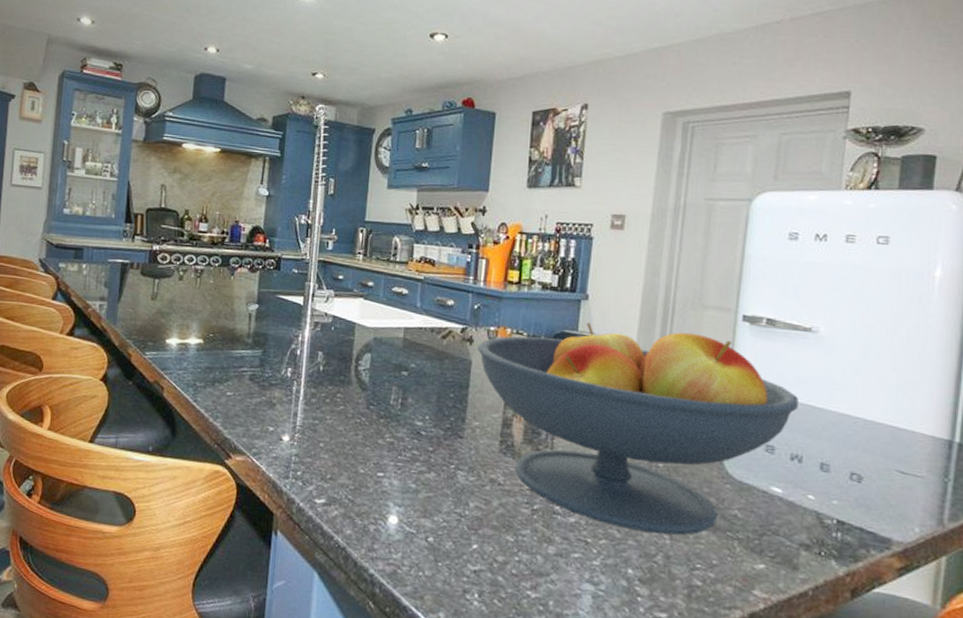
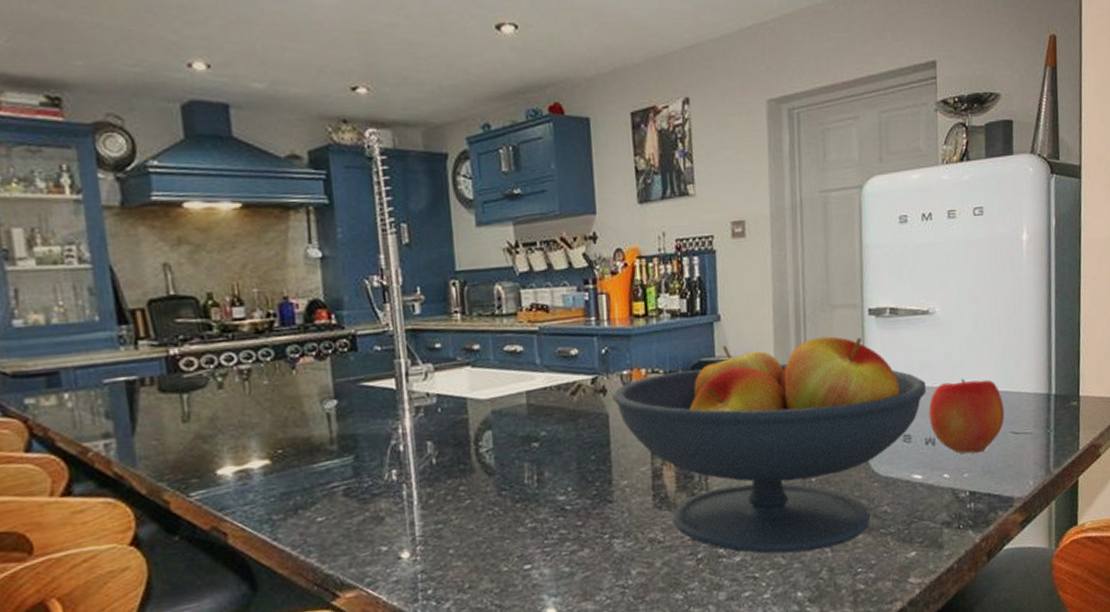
apple: none [798,402,892,483] -> present [928,378,1005,454]

